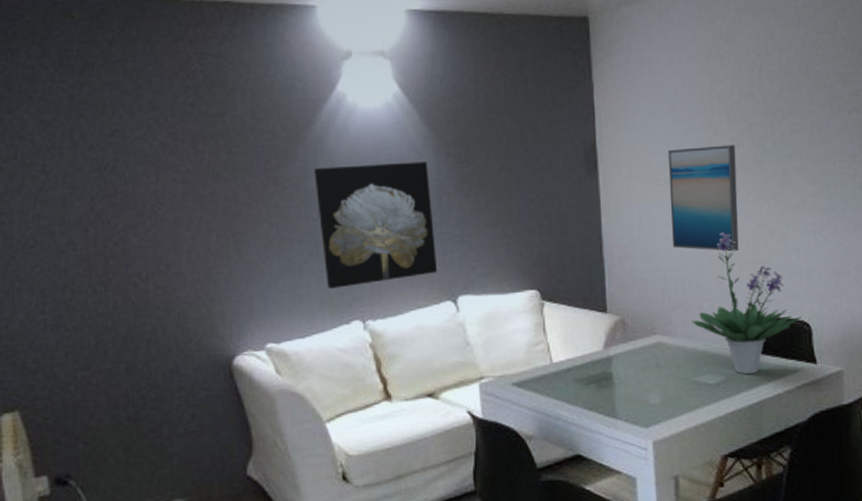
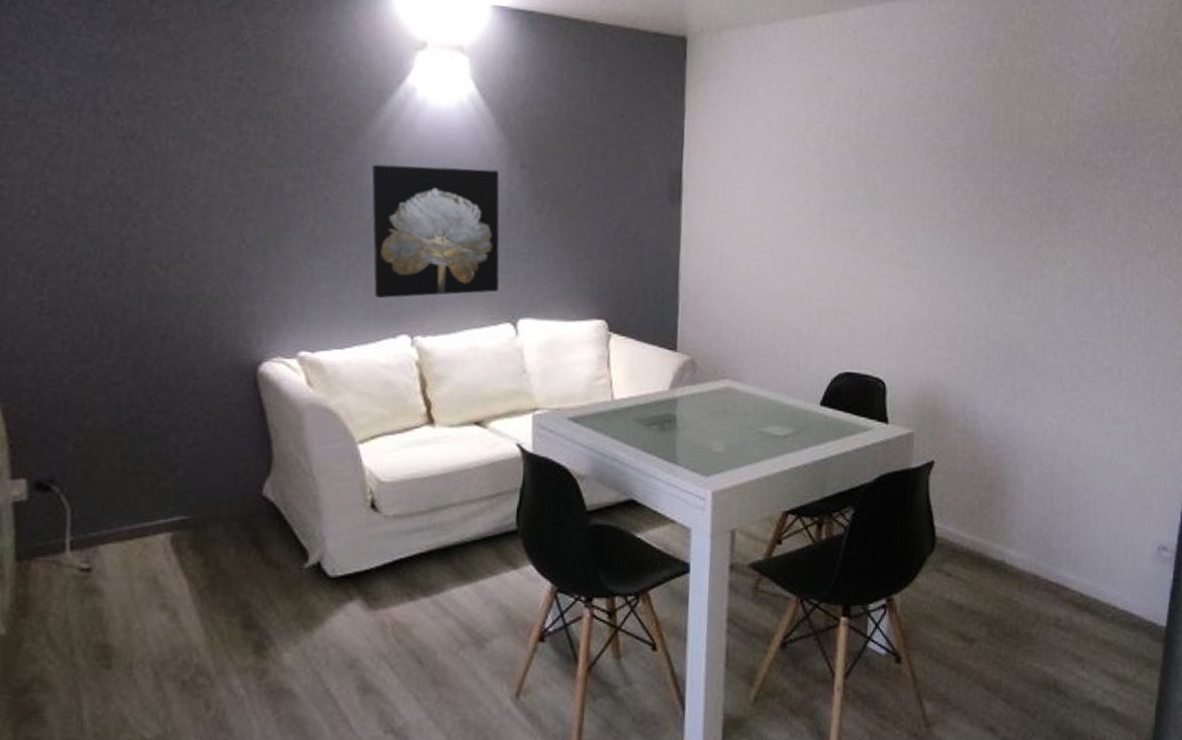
wall art: present [667,144,739,252] -> none [751,186,826,300]
potted plant: present [692,232,802,375] -> none [764,278,877,429]

